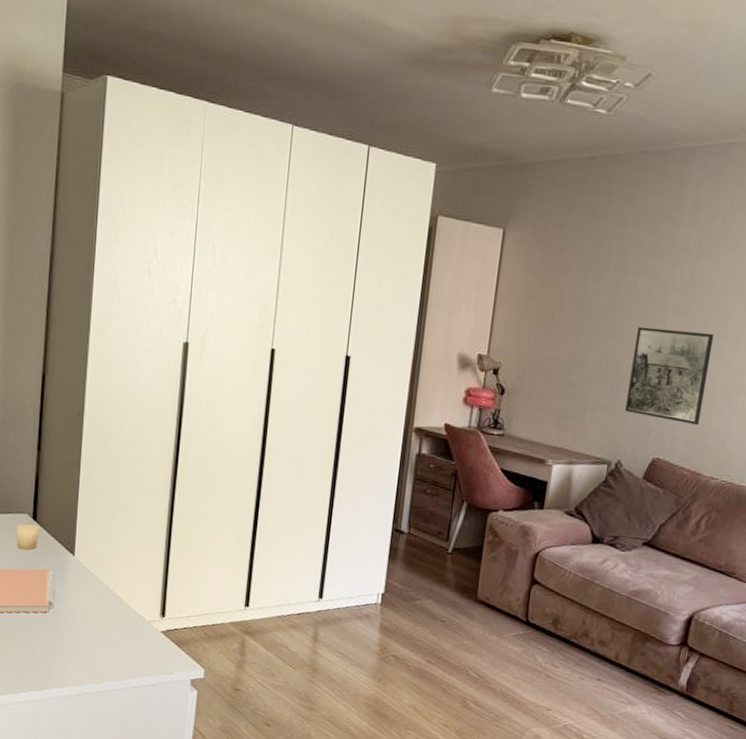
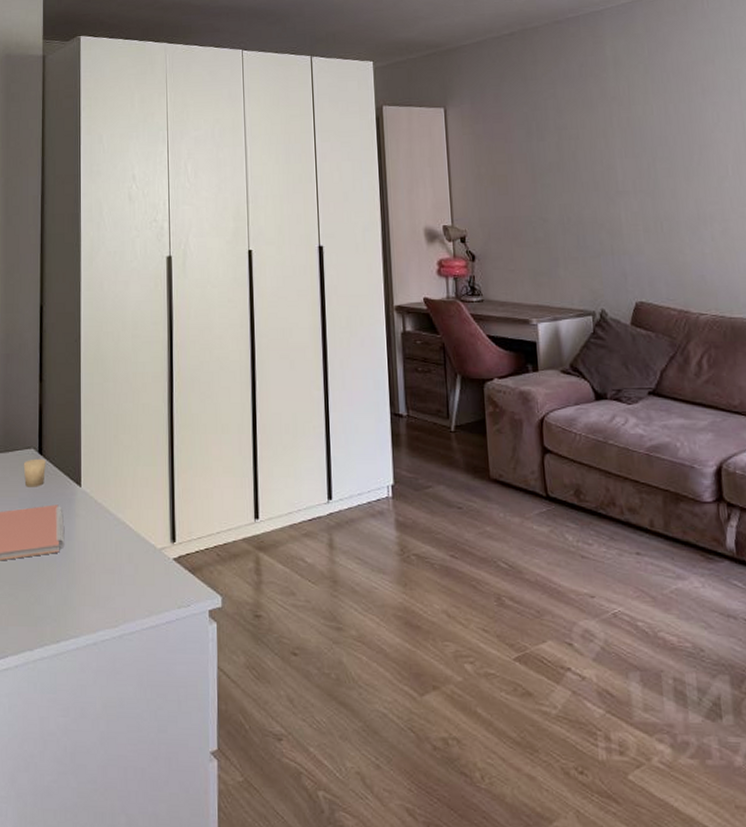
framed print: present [625,326,714,426] -> none [590,172,674,263]

